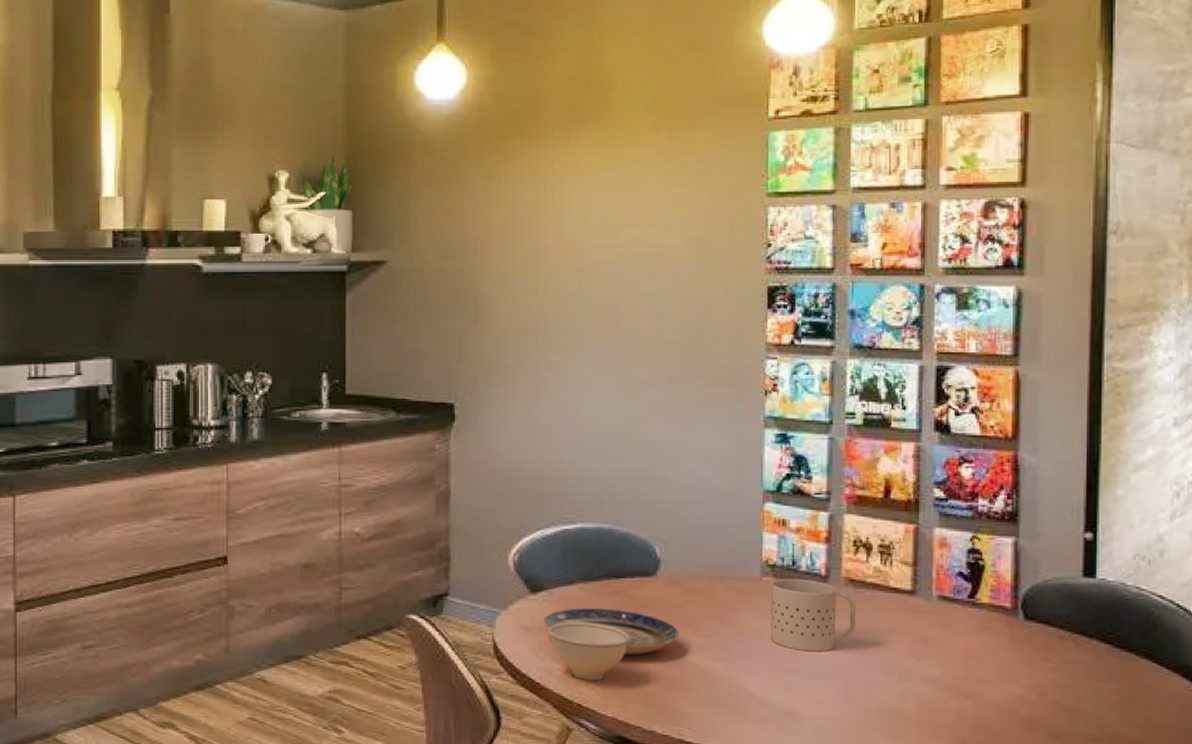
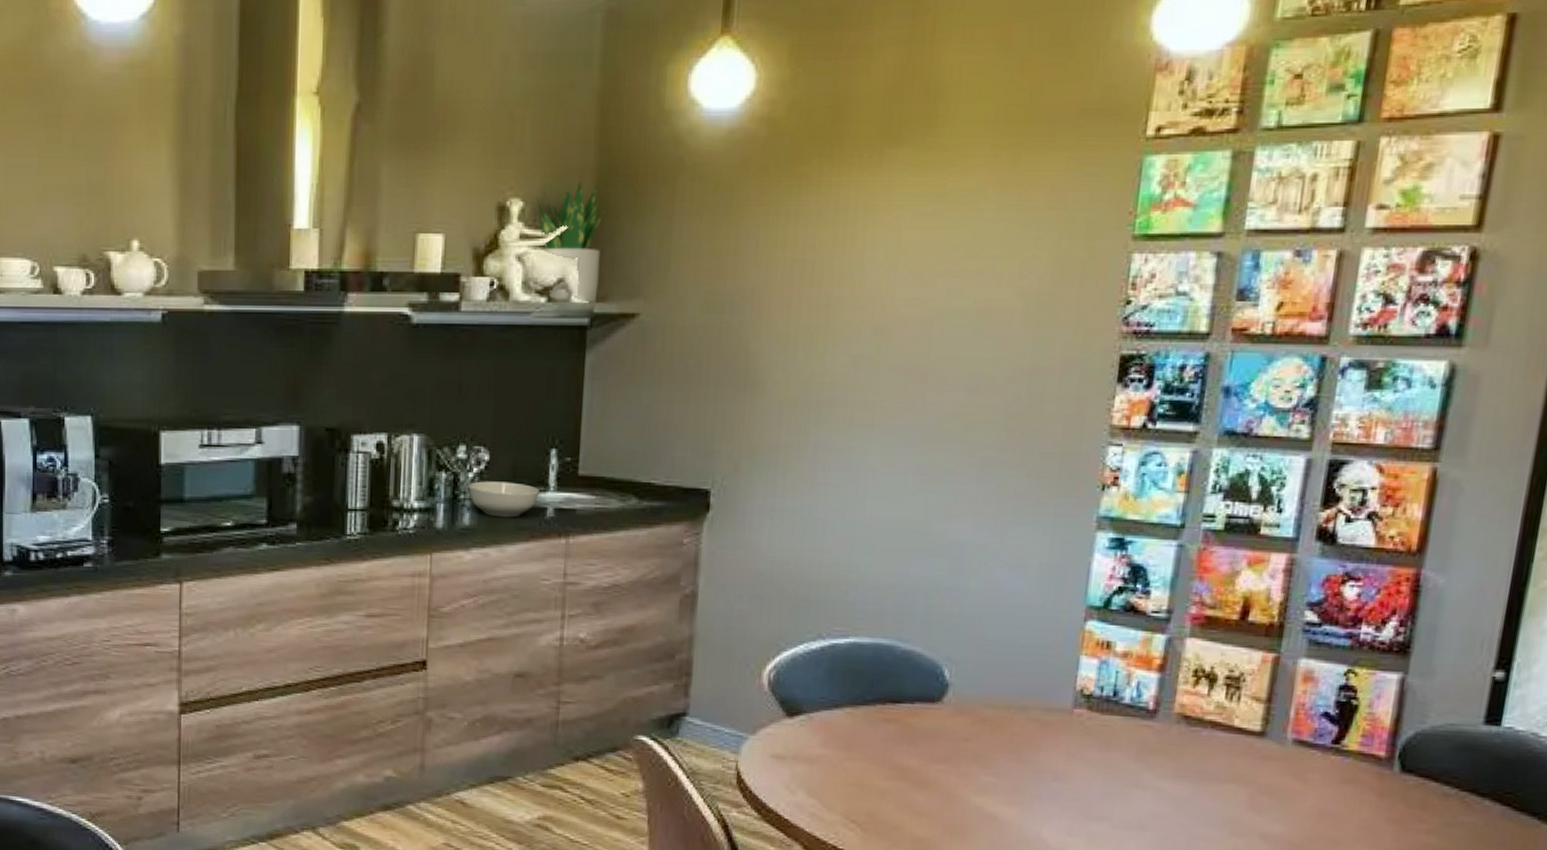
bowl: none [256,401,315,432] -> present [468,481,540,518]
plate: present [543,608,680,654] -> none [799,736,964,793]
bowl: present [548,621,630,682] -> none [804,751,903,821]
mug: present [771,578,856,652] -> none [1076,711,1188,799]

